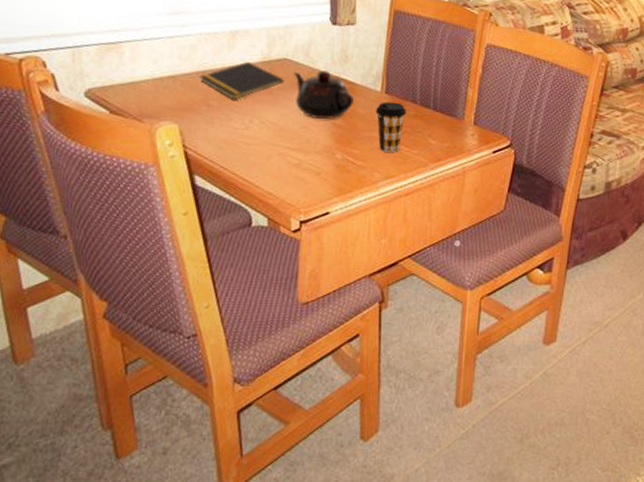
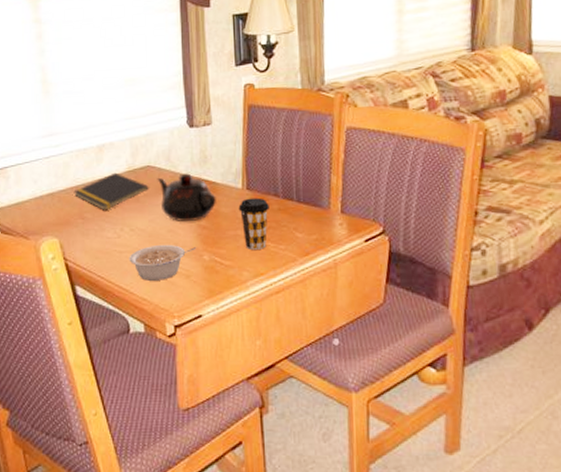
legume: none [256,139,330,176] -> present [129,244,197,281]

